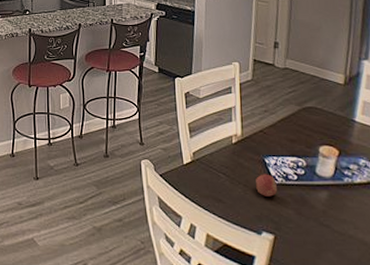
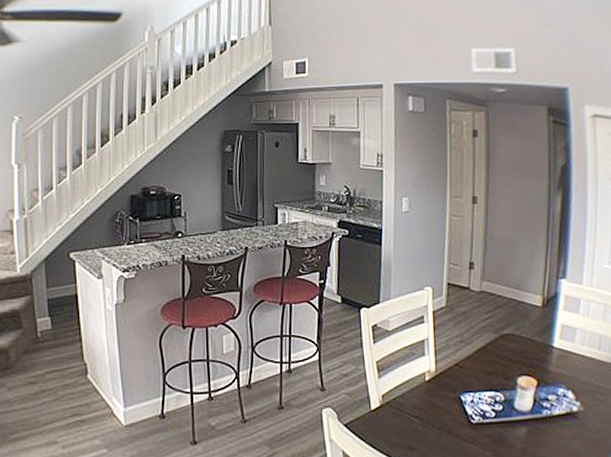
apple: present [256,174,278,197] -> none [451,413,475,439]

